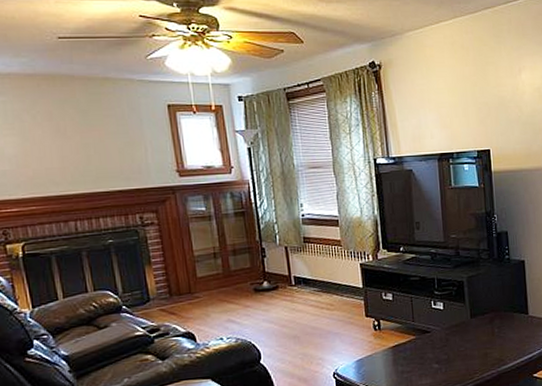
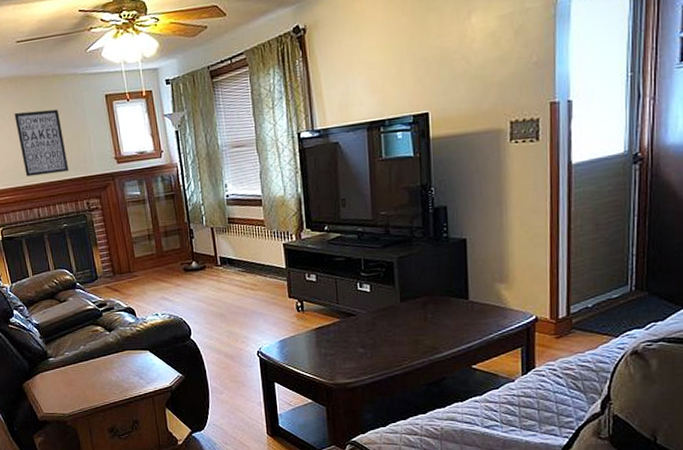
wall art: none [49,113,119,185] -> present [14,109,69,177]

